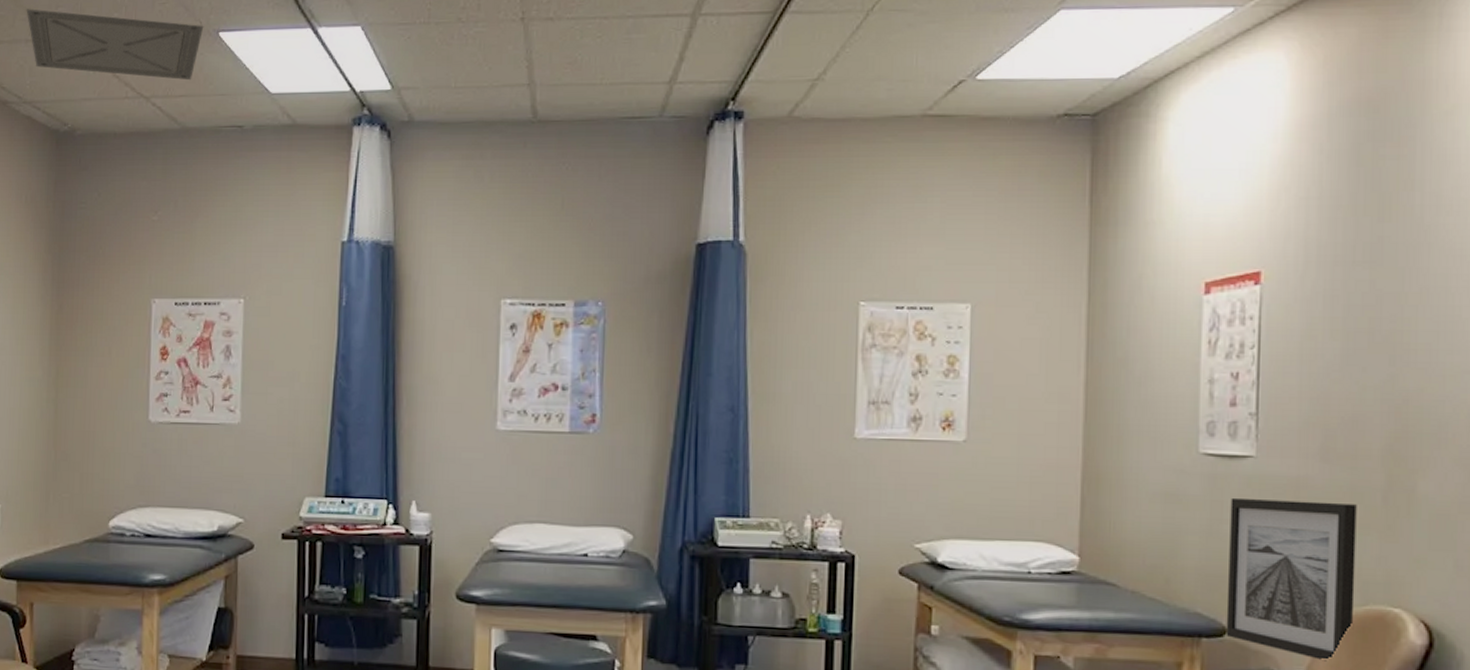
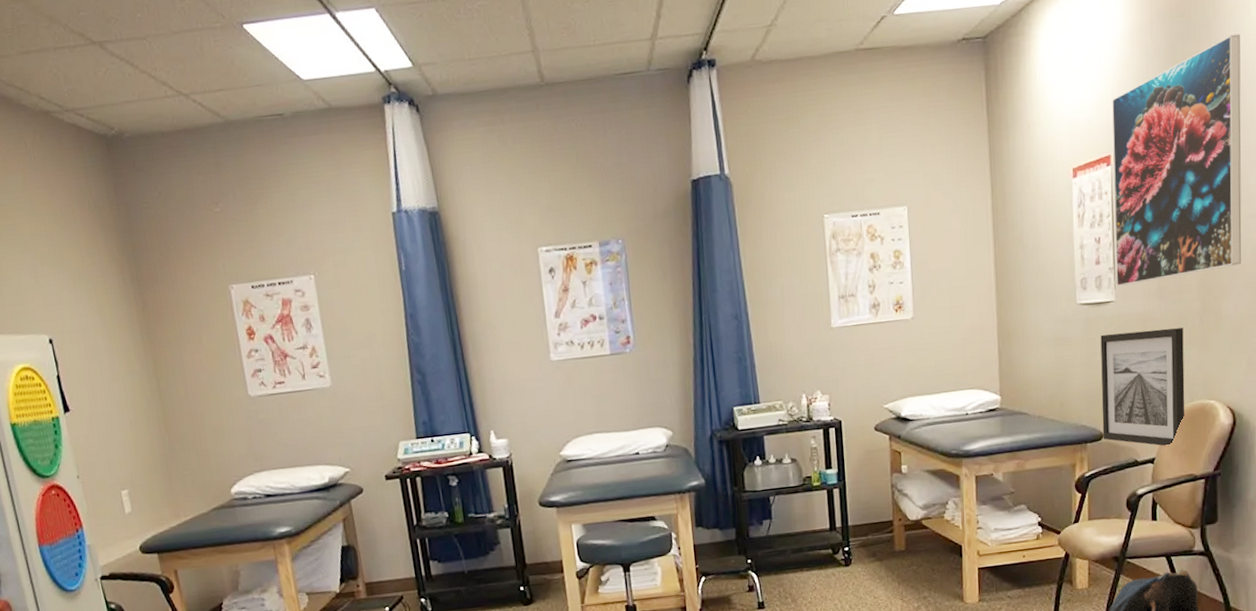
ceiling vent: present [26,9,204,81] -> none [47,15,228,75]
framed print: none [1258,139,1460,439] -> present [1112,33,1242,286]

